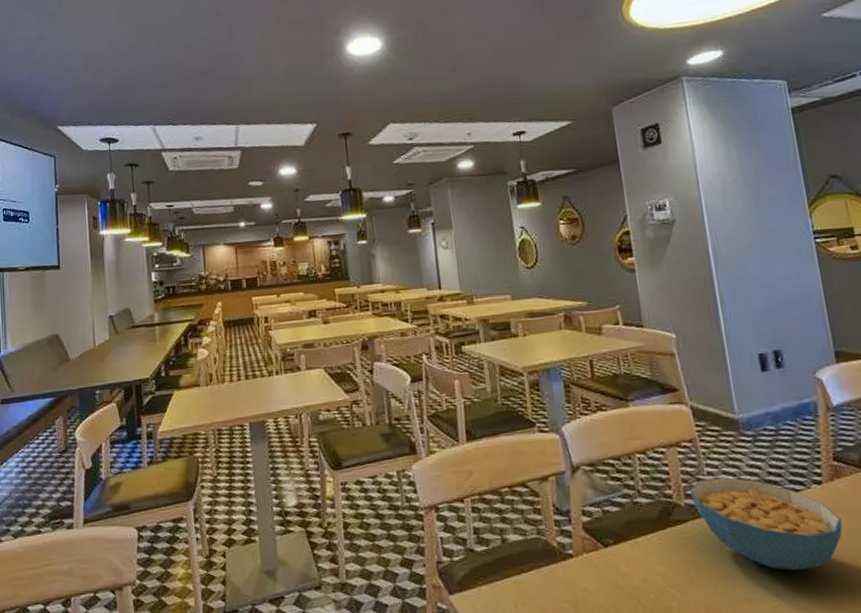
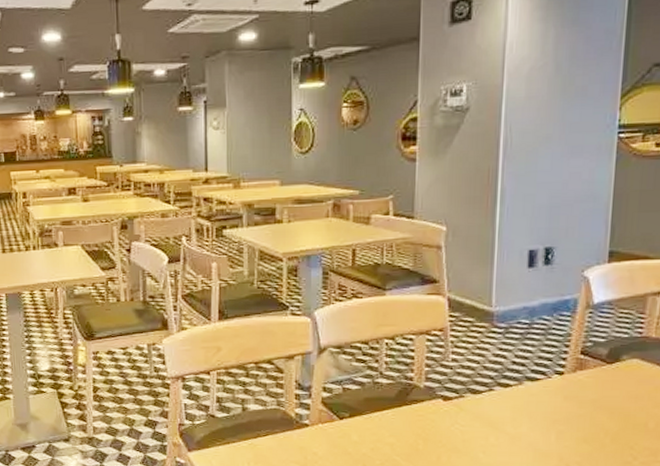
cereal bowl: present [690,477,843,571] -> none [431,364,575,448]

